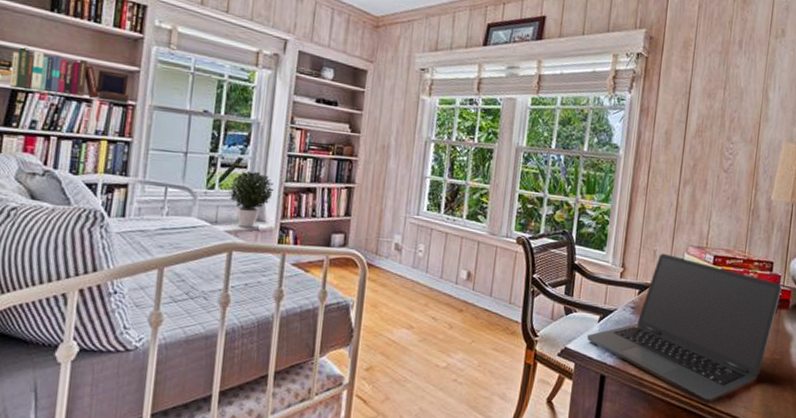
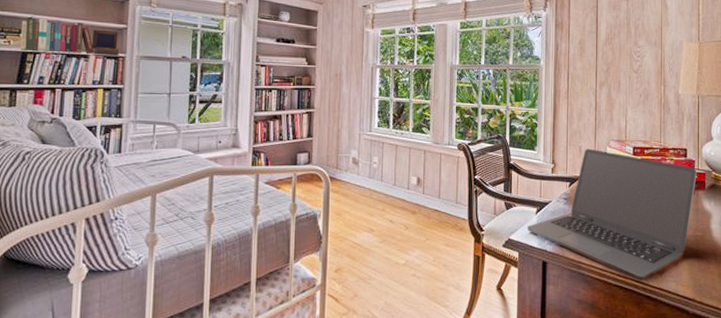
potted plant: present [228,170,275,228] -> none [207,104,246,154]

